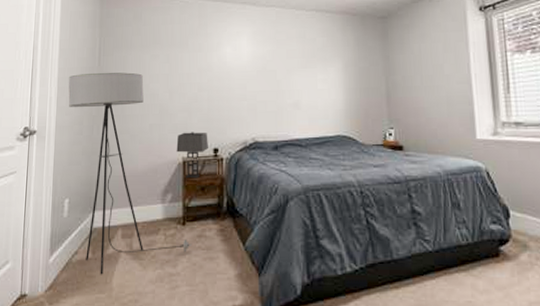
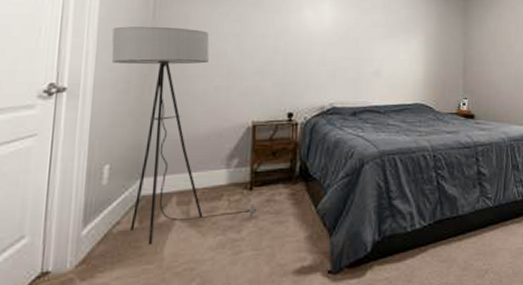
table lamp: present [176,132,208,179] -> none [245,95,283,143]

